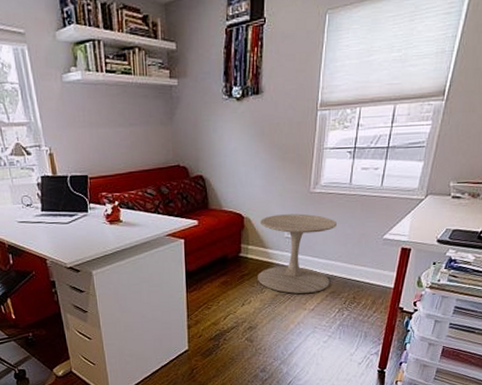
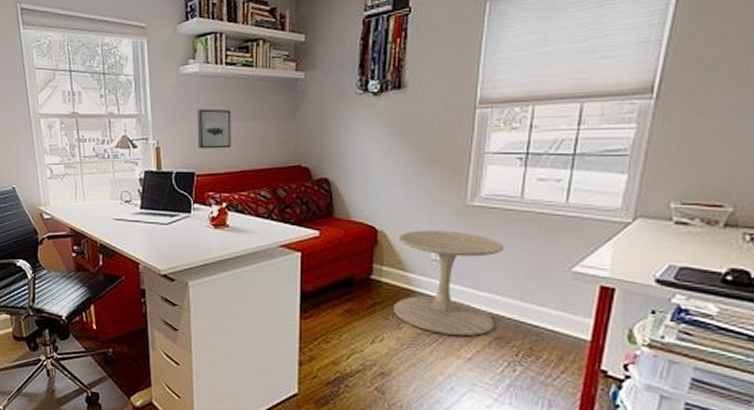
wall art: none [84,115,118,154] -> present [197,109,232,149]

